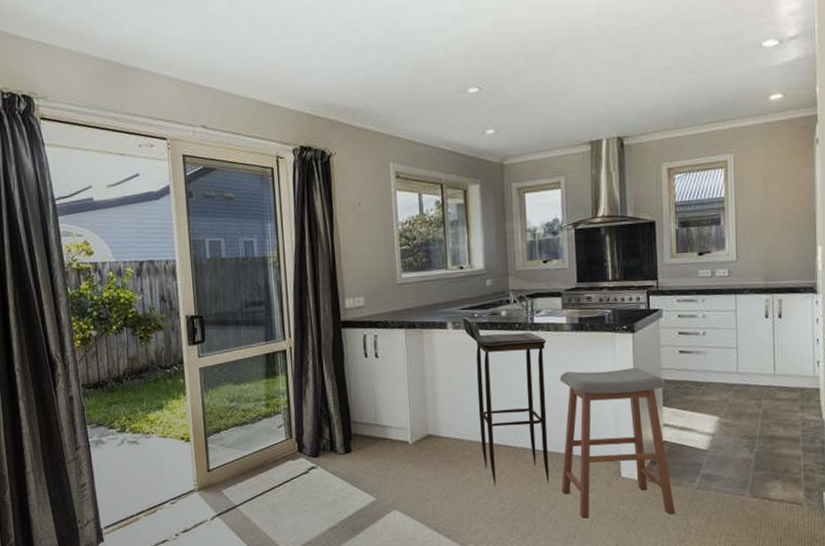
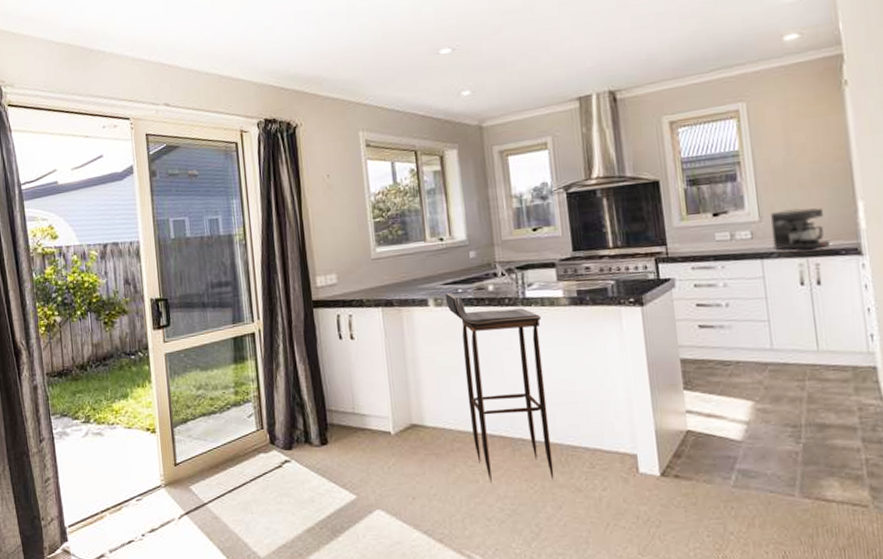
stool: present [560,368,675,519] -> none [559,346,708,522]
coffee maker: none [745,251,793,288] -> present [770,208,831,251]

